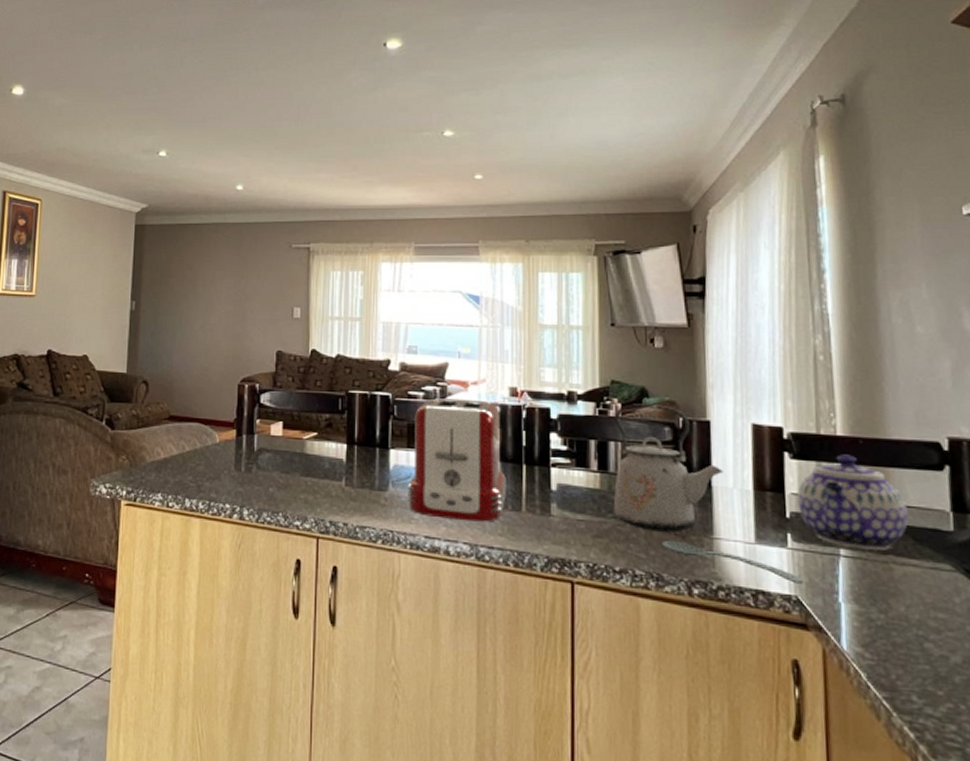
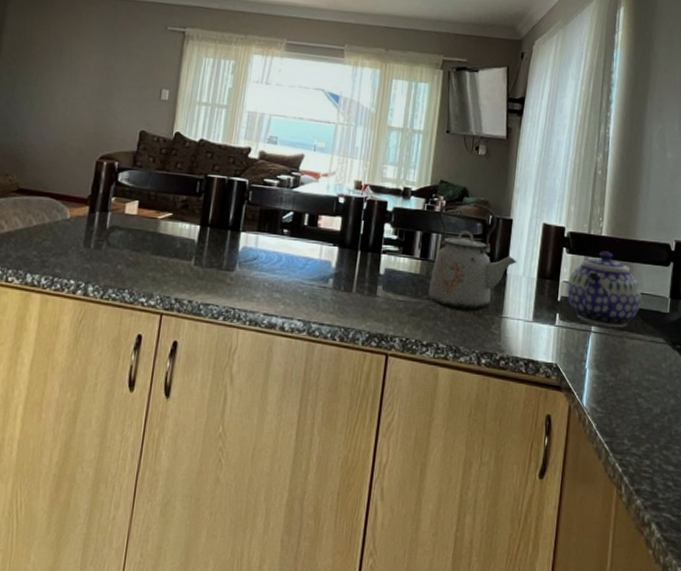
toaster: present [408,398,506,522] -> none [252,187,345,301]
spoon: present [662,540,803,584] -> none [462,318,563,354]

